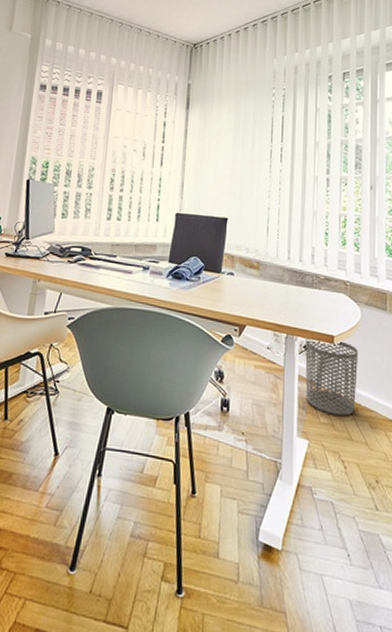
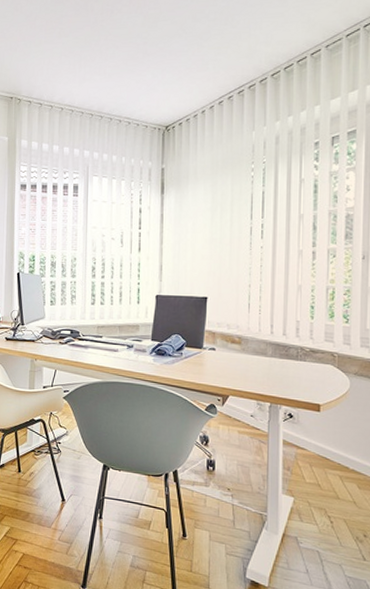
waste bin: present [305,338,358,416] -> none [290,407,346,477]

